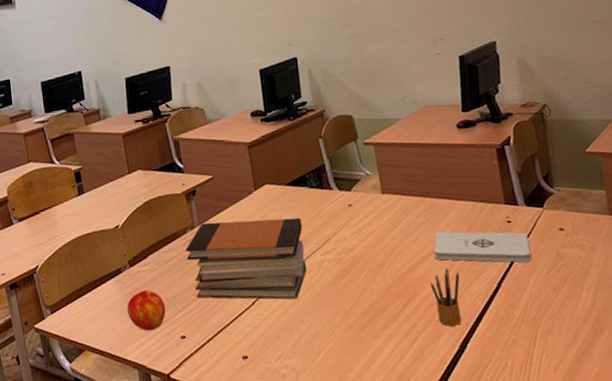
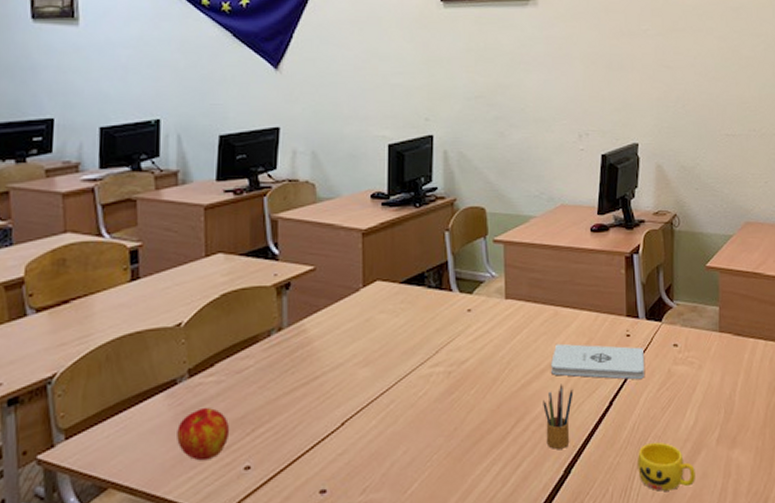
book stack: present [185,217,307,300] -> none [266,322,414,420]
cup: none [534,320,601,367] -> present [638,441,695,491]

